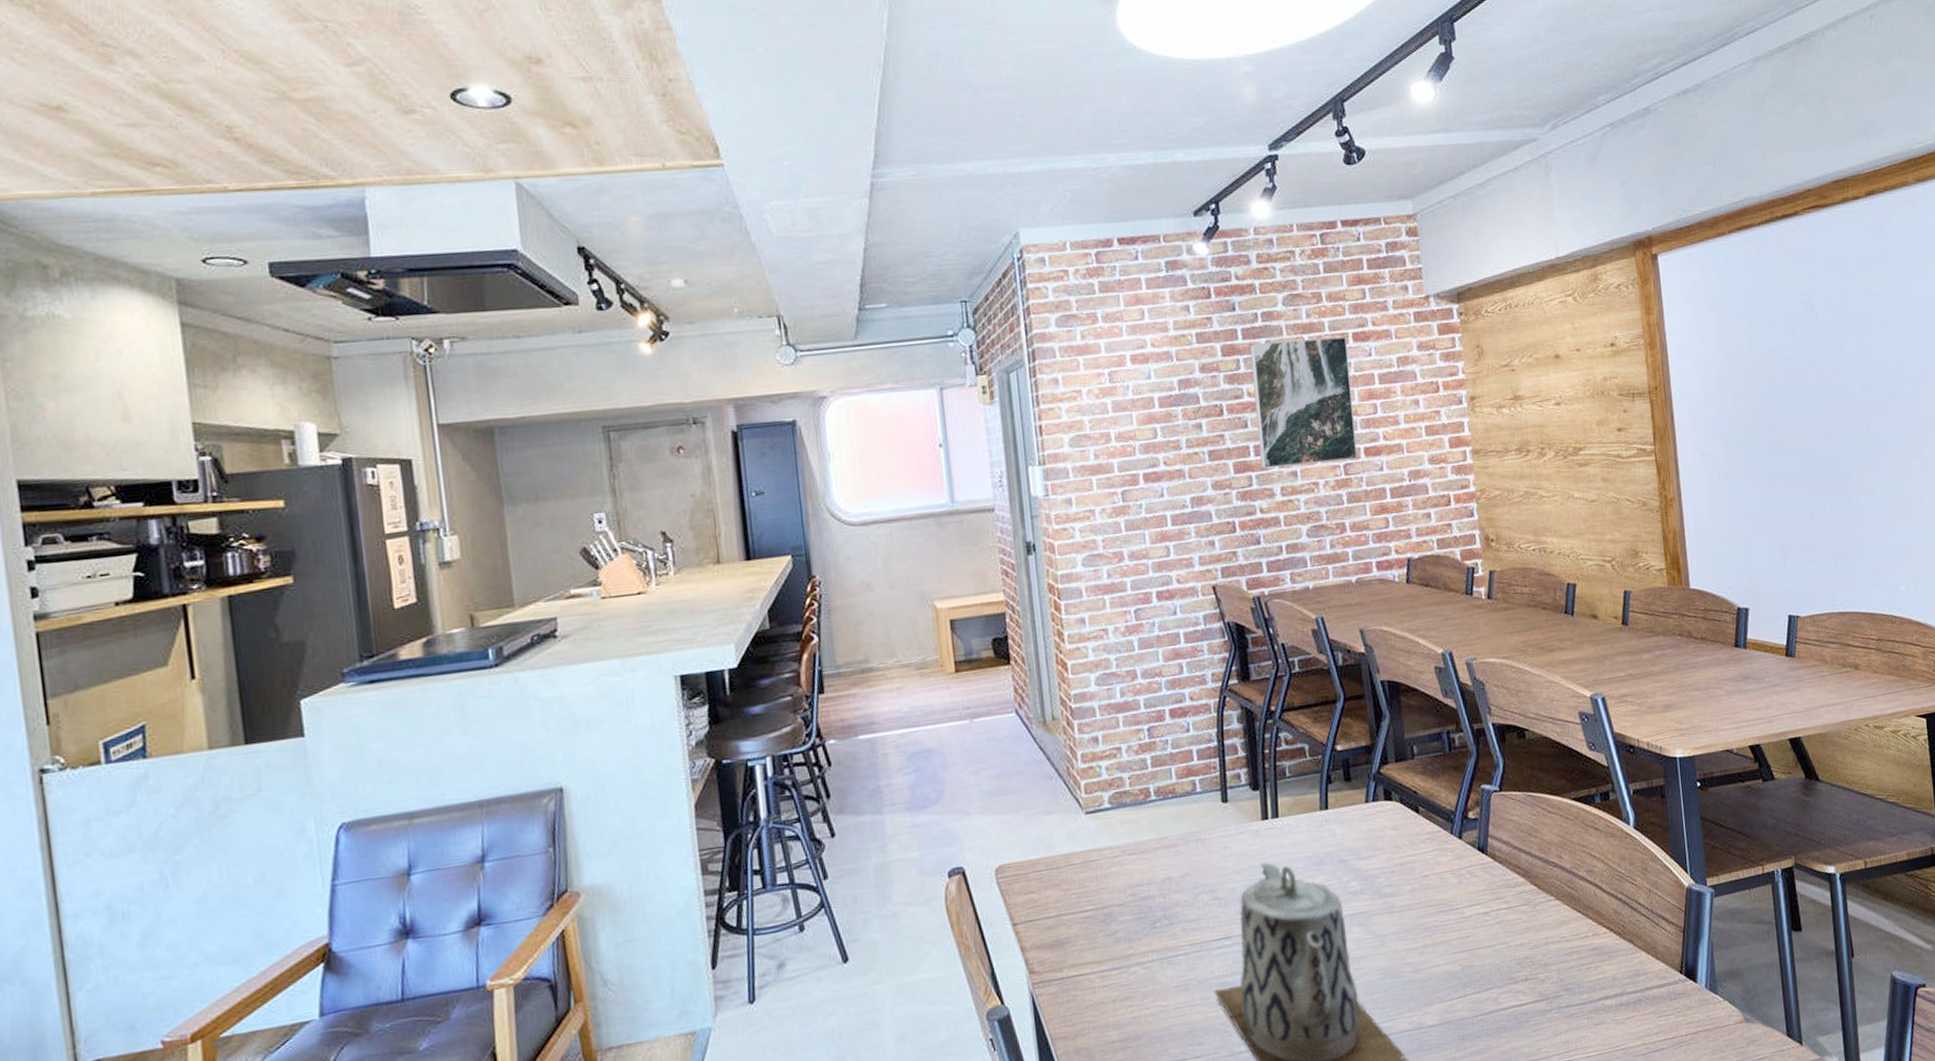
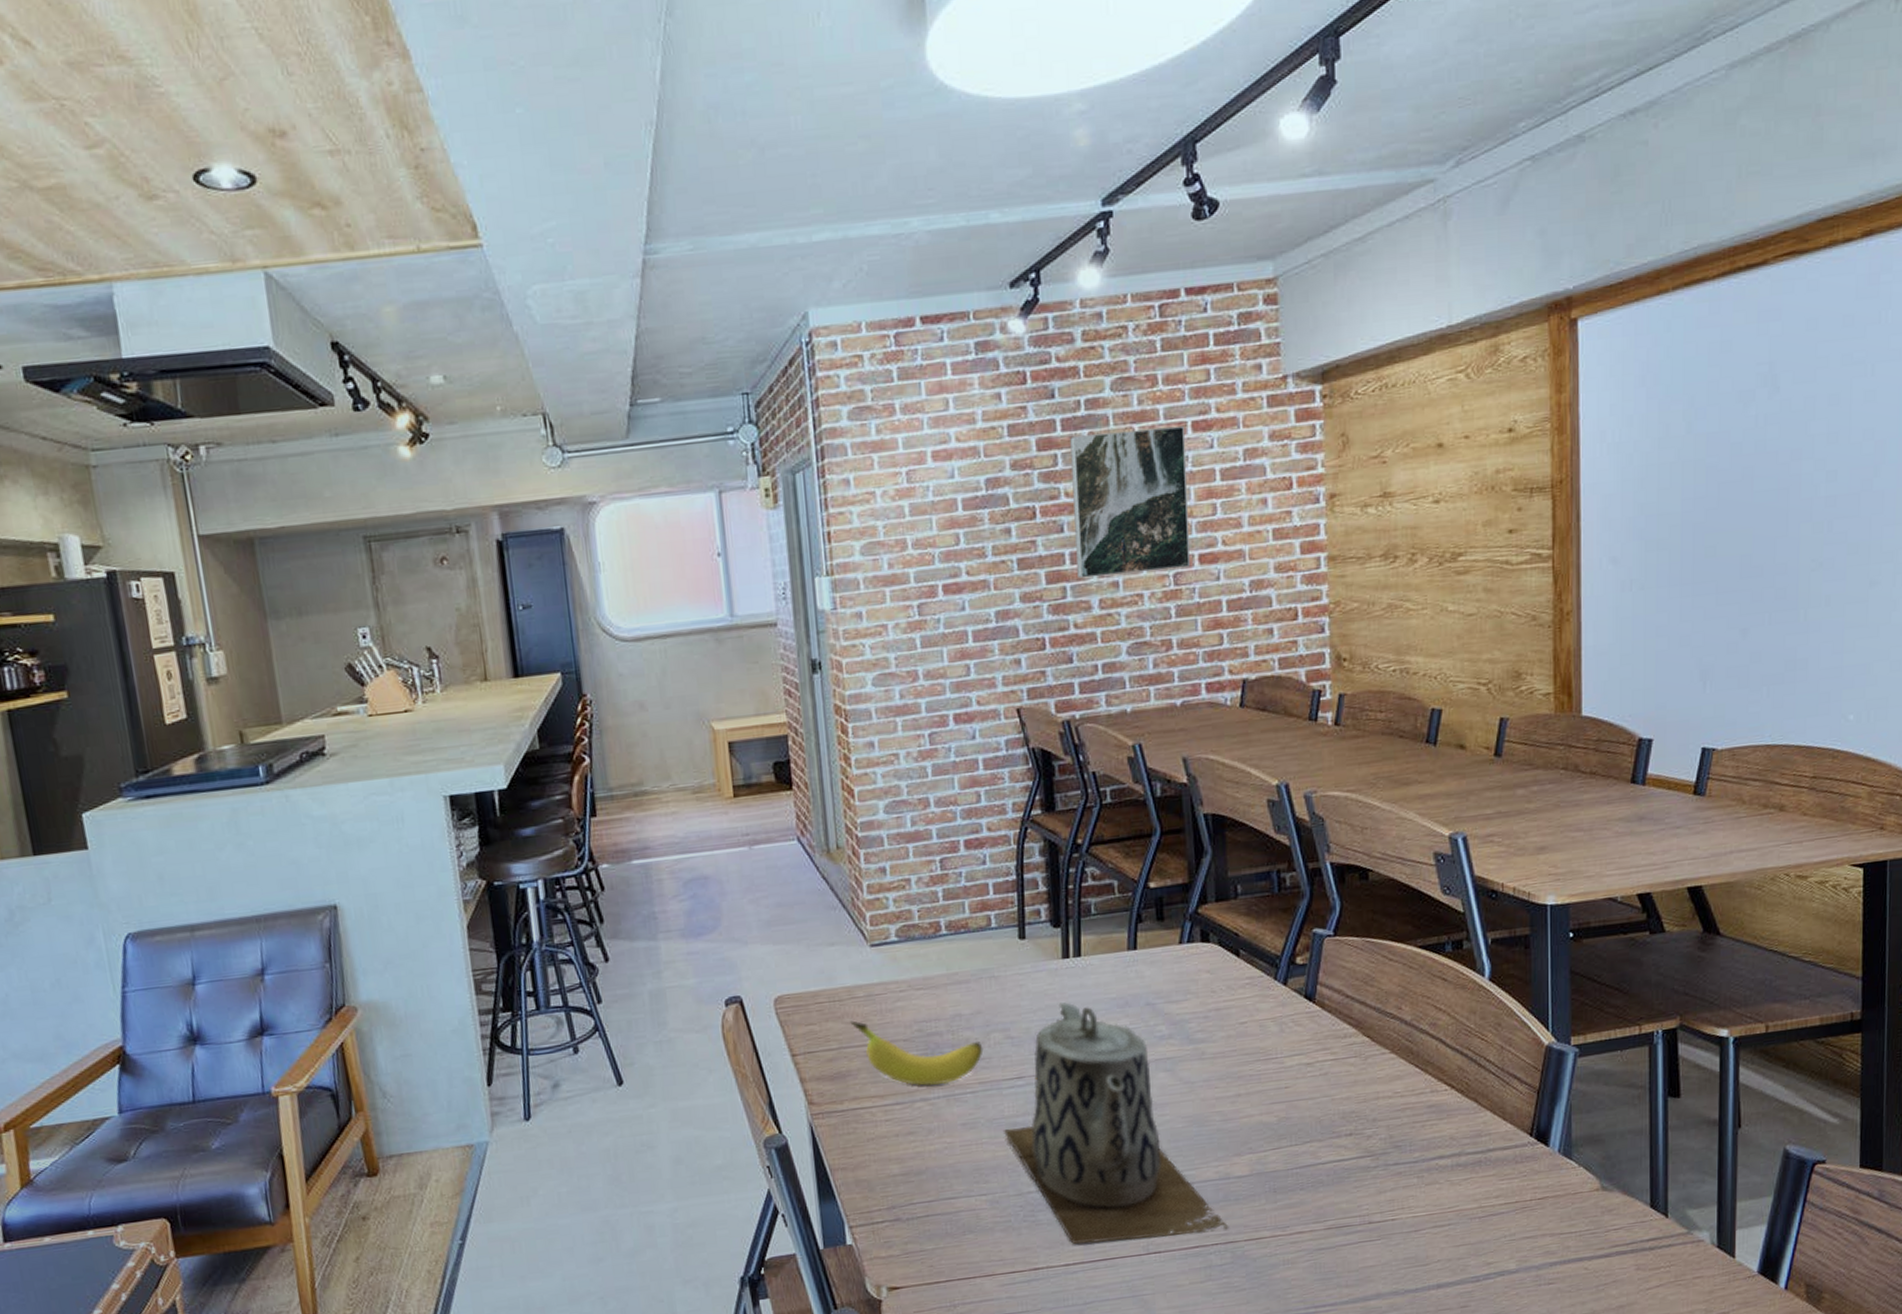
banana: none [1068,887,1193,950] -> present [850,1020,984,1086]

